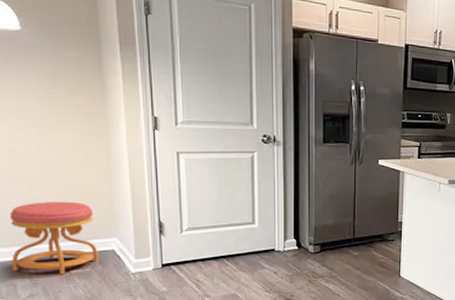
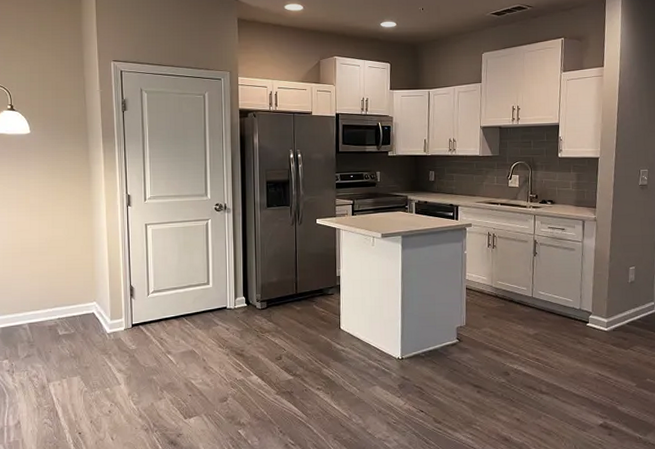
stool: present [9,201,98,275] -> none [15,272,81,337]

